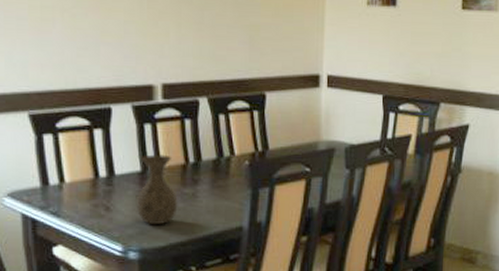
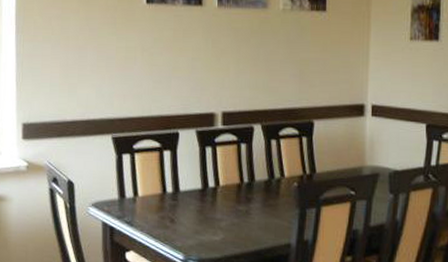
vase: present [136,154,178,225] -> none [196,174,233,238]

